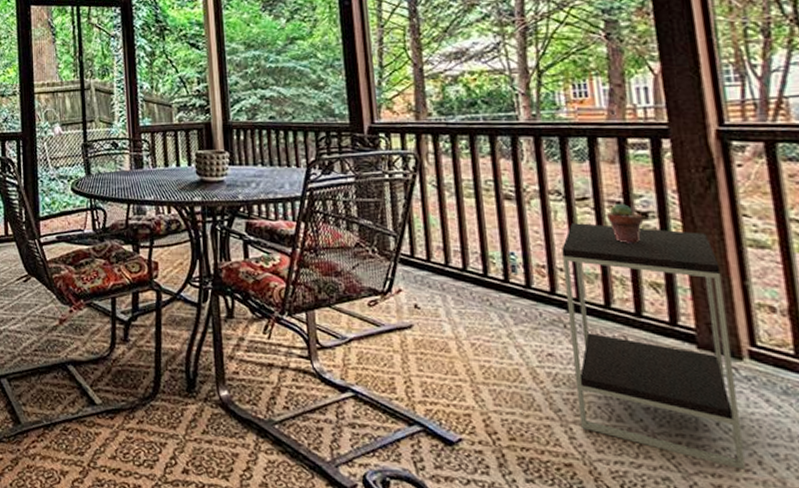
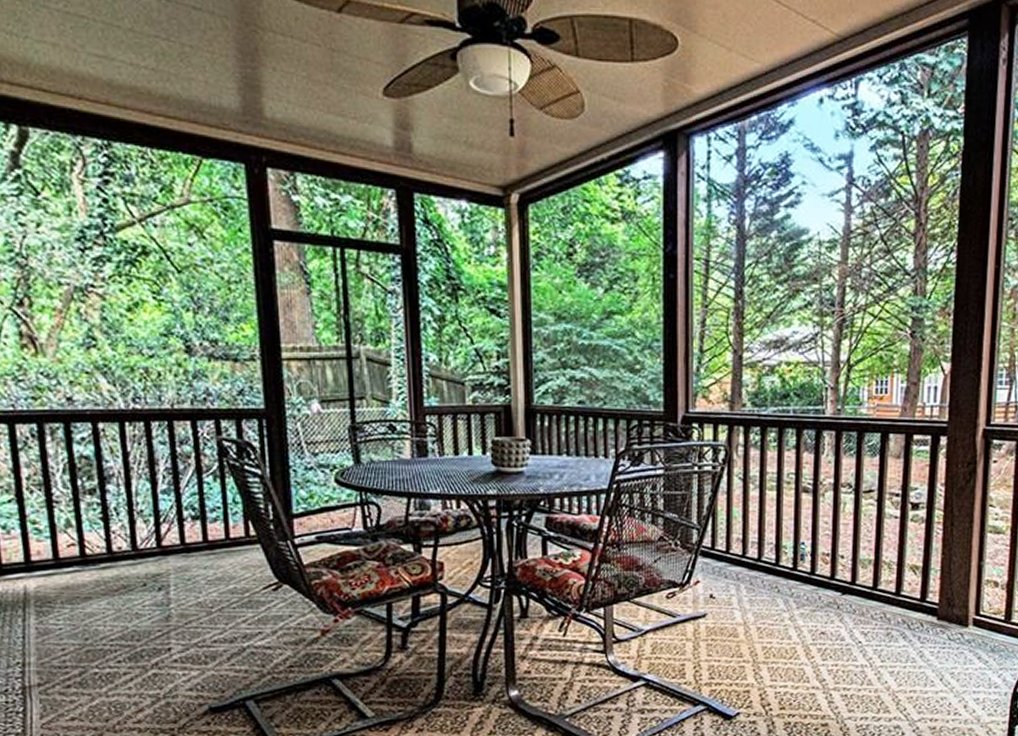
side table: present [562,223,746,470] -> none [838,514,965,713]
potted succulent: present [606,203,644,243] -> none [885,495,915,532]

